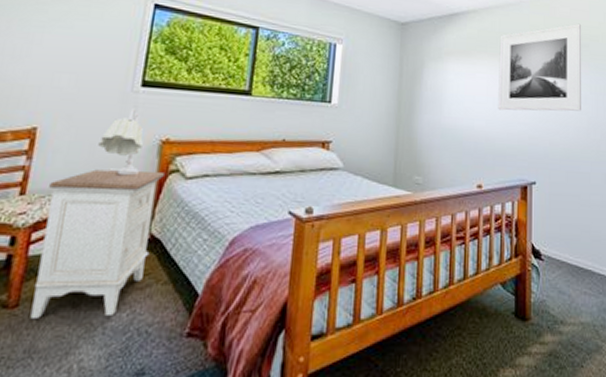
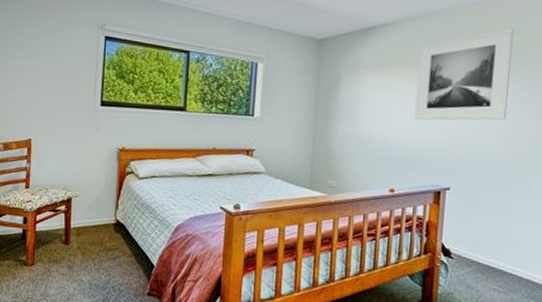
nightstand: present [30,169,166,318] -> none [42,170,124,277]
table lamp: present [98,108,143,176] -> none [74,123,105,176]

